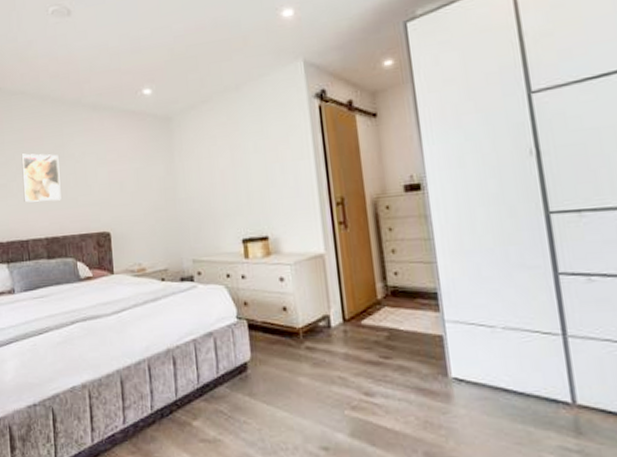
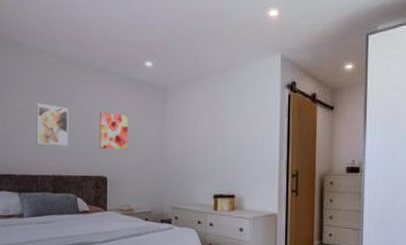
wall art: none [95,154,132,199] -> present [99,111,129,150]

